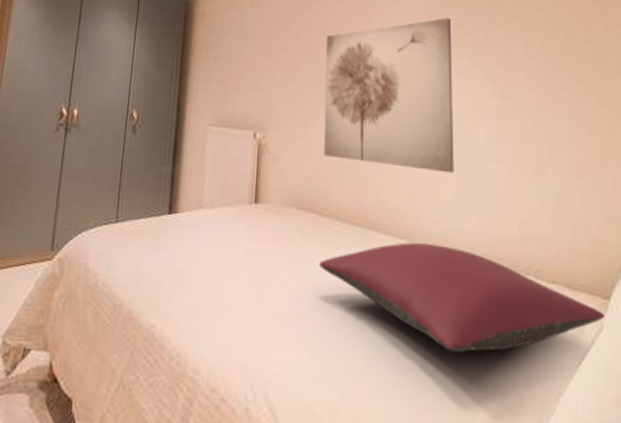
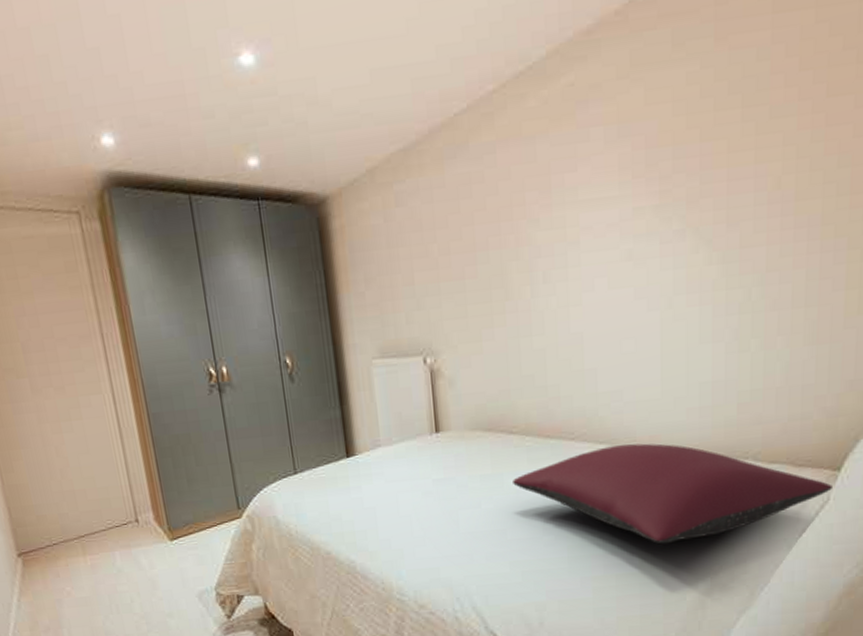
wall art: present [324,18,454,173] -> none [494,170,661,371]

